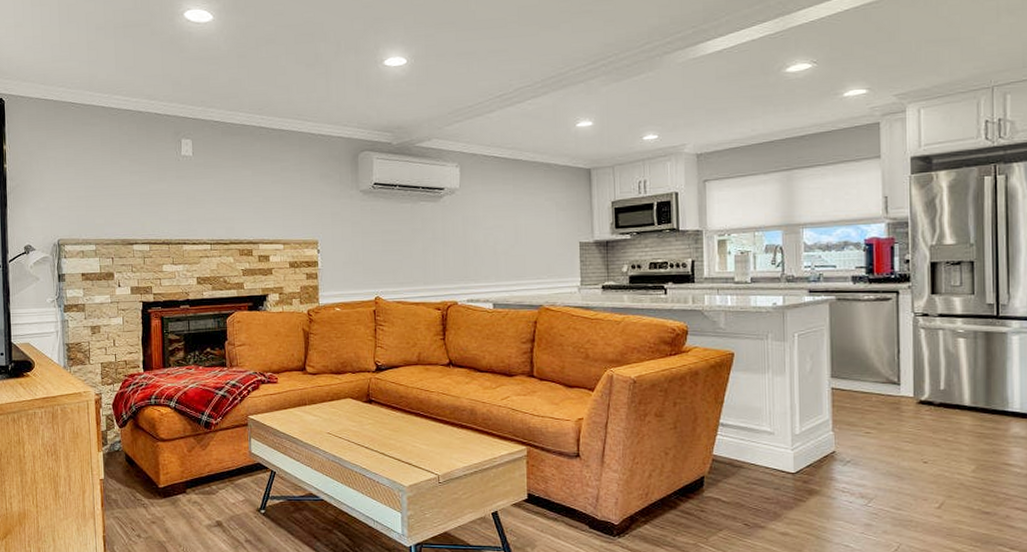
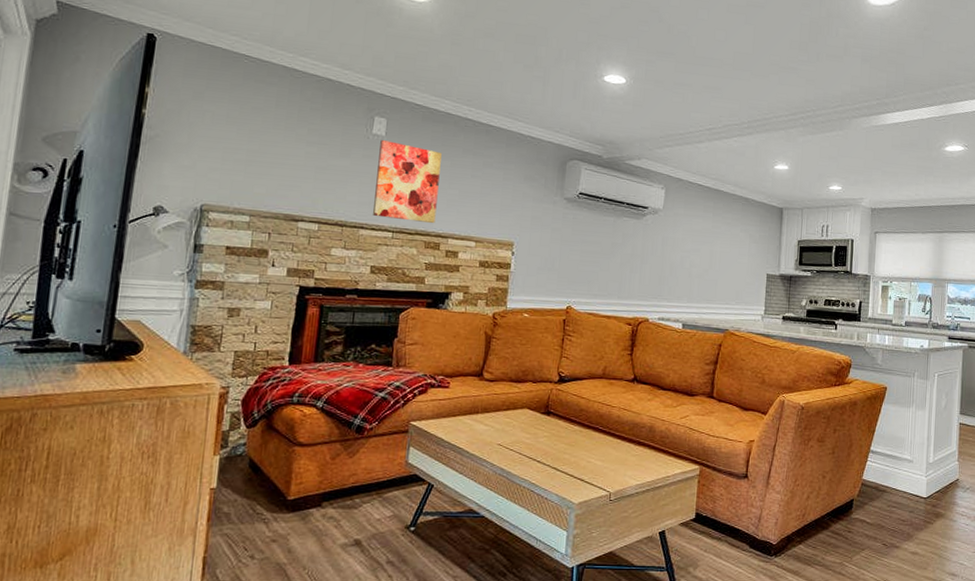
wall art: none [189,159,246,232] -> present [373,139,442,224]

